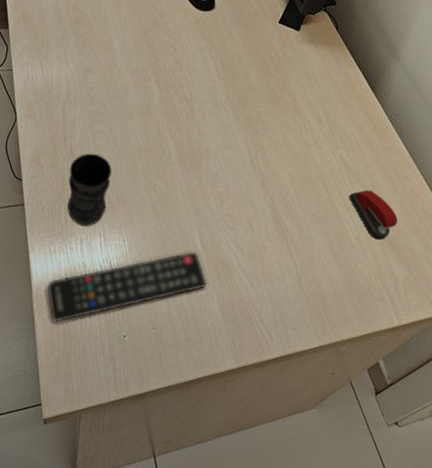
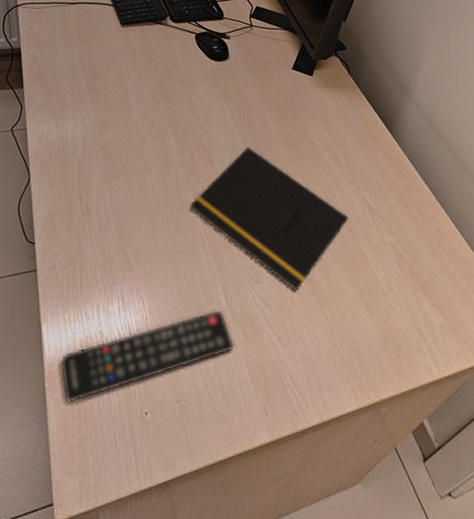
jar: present [67,153,112,226] -> none [83,210,129,290]
notepad: none [171,99,325,239] -> present [190,147,349,292]
stapler: present [349,190,398,240] -> none [375,232,427,284]

